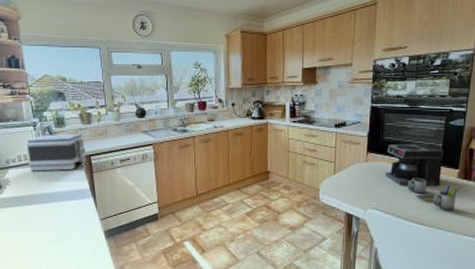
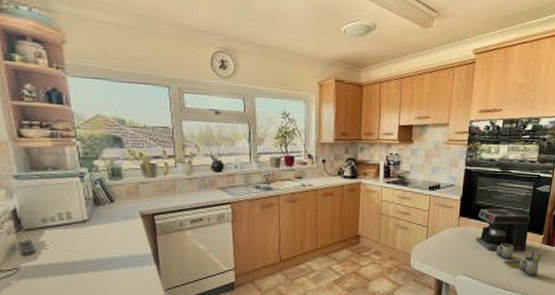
toaster: present [26,133,86,171] -> none [70,187,148,233]

